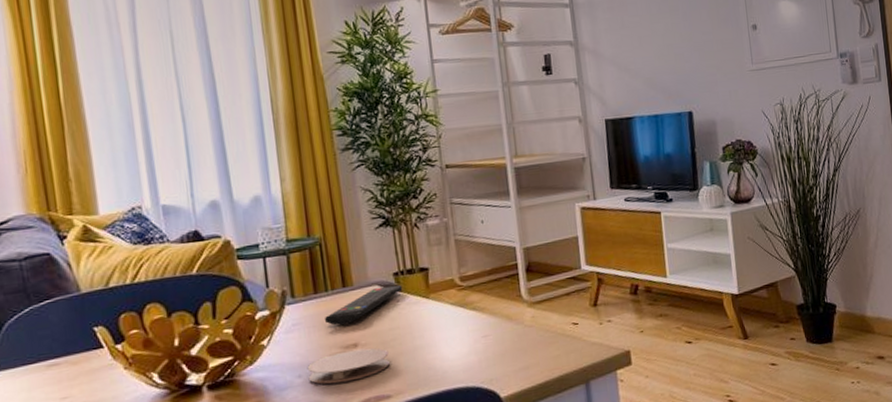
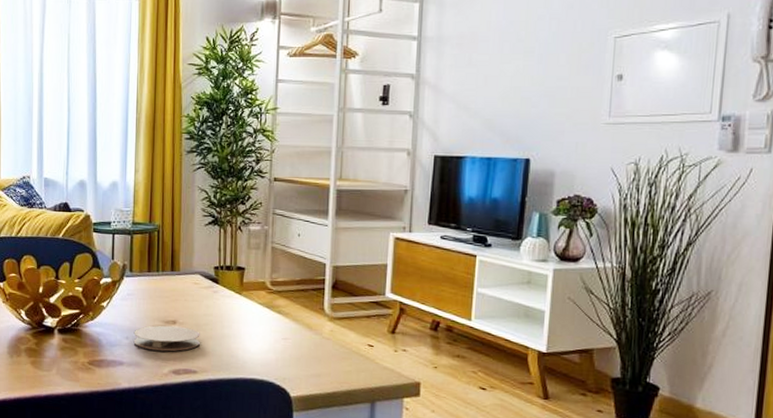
remote control: present [325,285,403,326] -> none [153,276,220,303]

